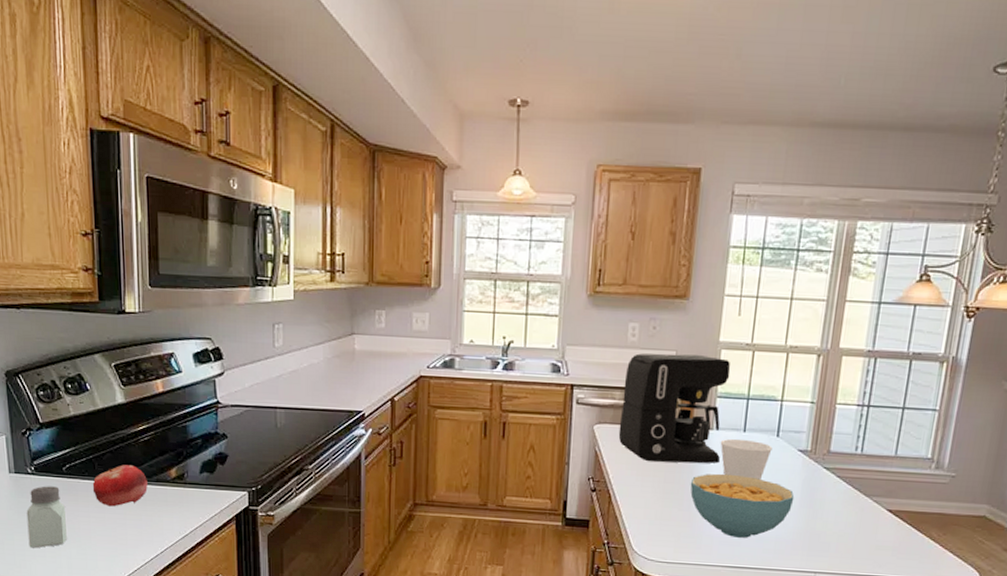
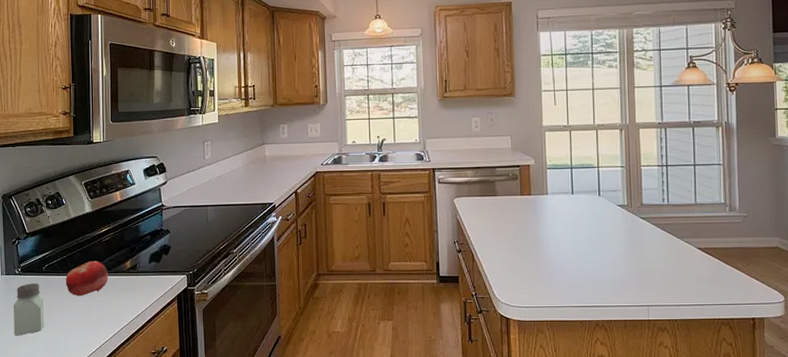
coffee maker: present [618,353,731,464] -> none [473,137,556,225]
cereal bowl: present [690,473,795,538] -> none [535,229,621,281]
cup: present [720,438,772,480] -> none [554,200,597,232]

